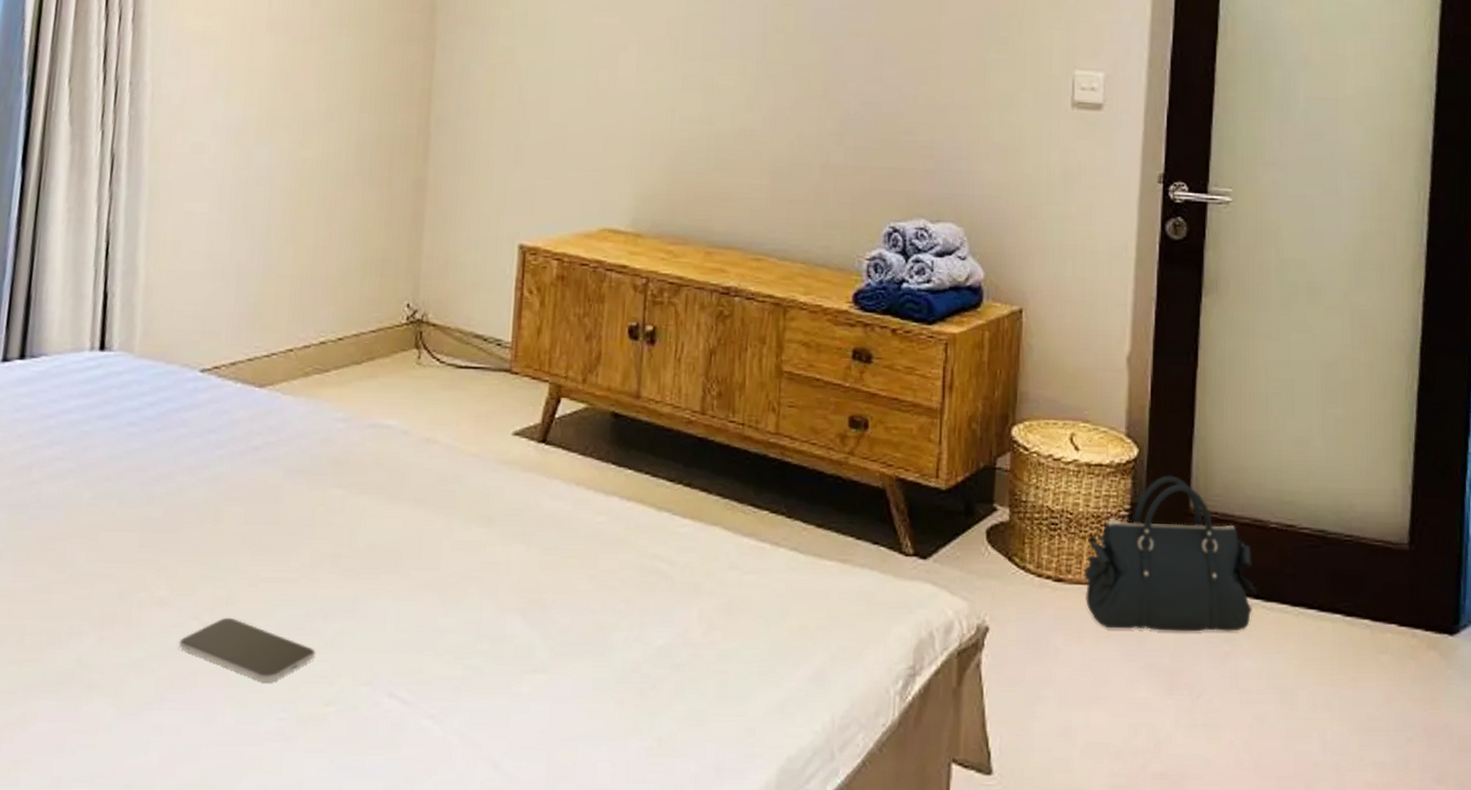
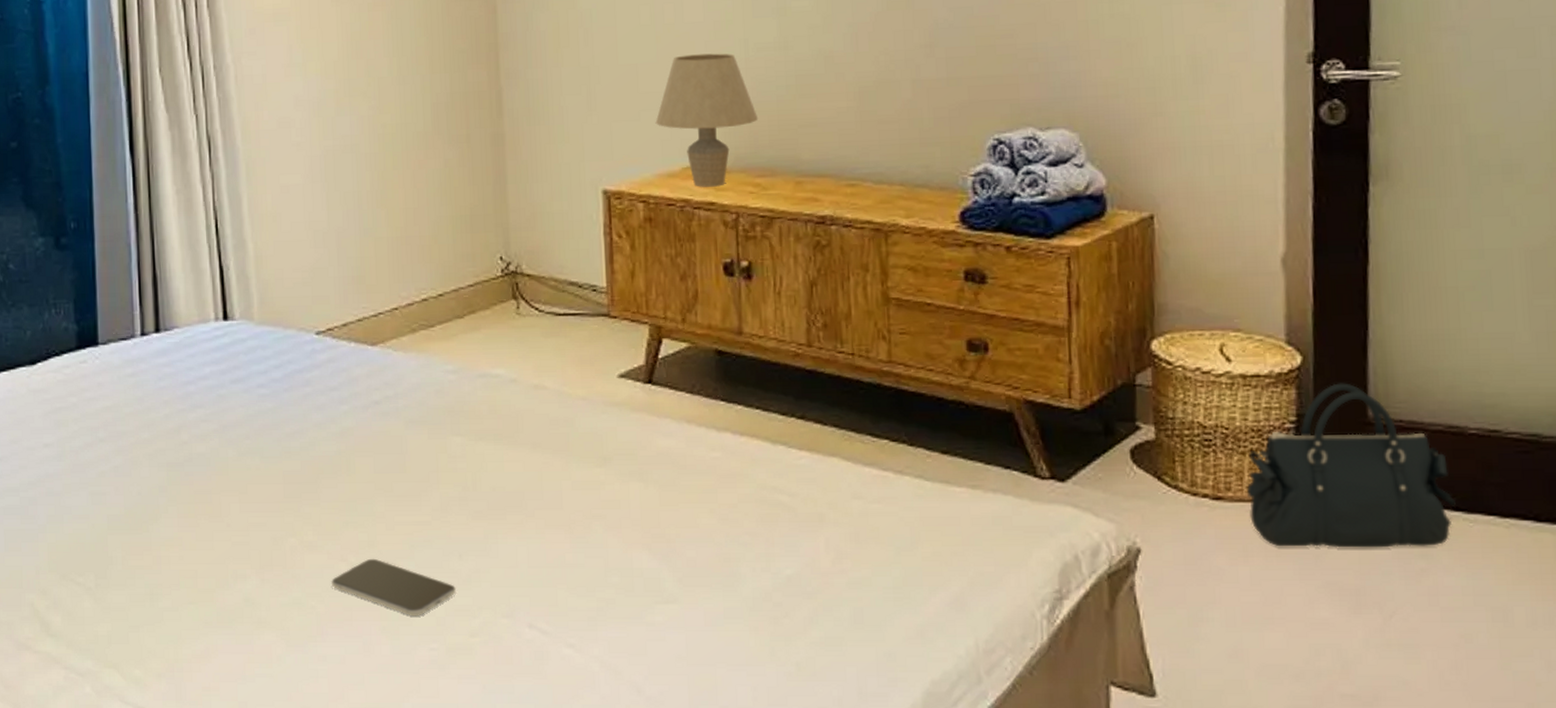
table lamp: none [578,120,677,251] -> present [655,53,759,187]

